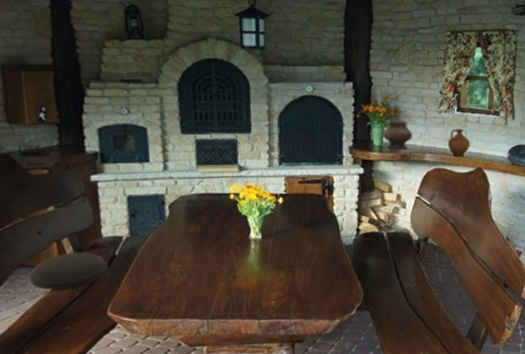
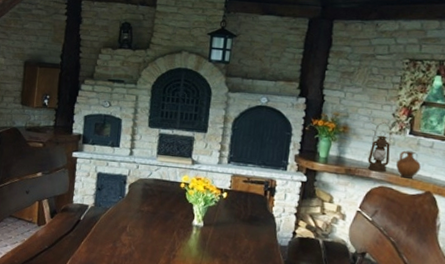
seat cushion: present [30,251,109,291] -> none [14,211,74,242]
ceramic pot: present [383,120,412,150] -> none [330,135,360,165]
lantern: none [421,100,441,154] -> present [368,121,391,172]

